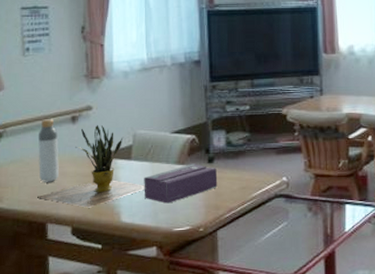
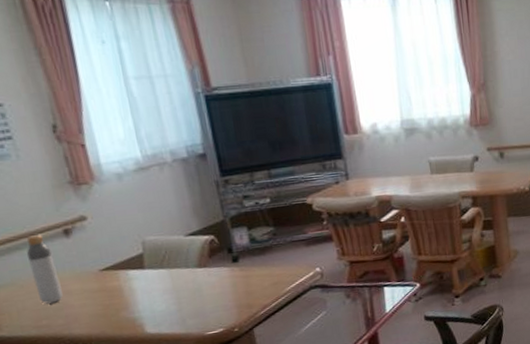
potted plant: present [37,124,145,208] -> none [42,235,166,324]
tissue box: present [144,163,218,204] -> none [163,265,247,309]

